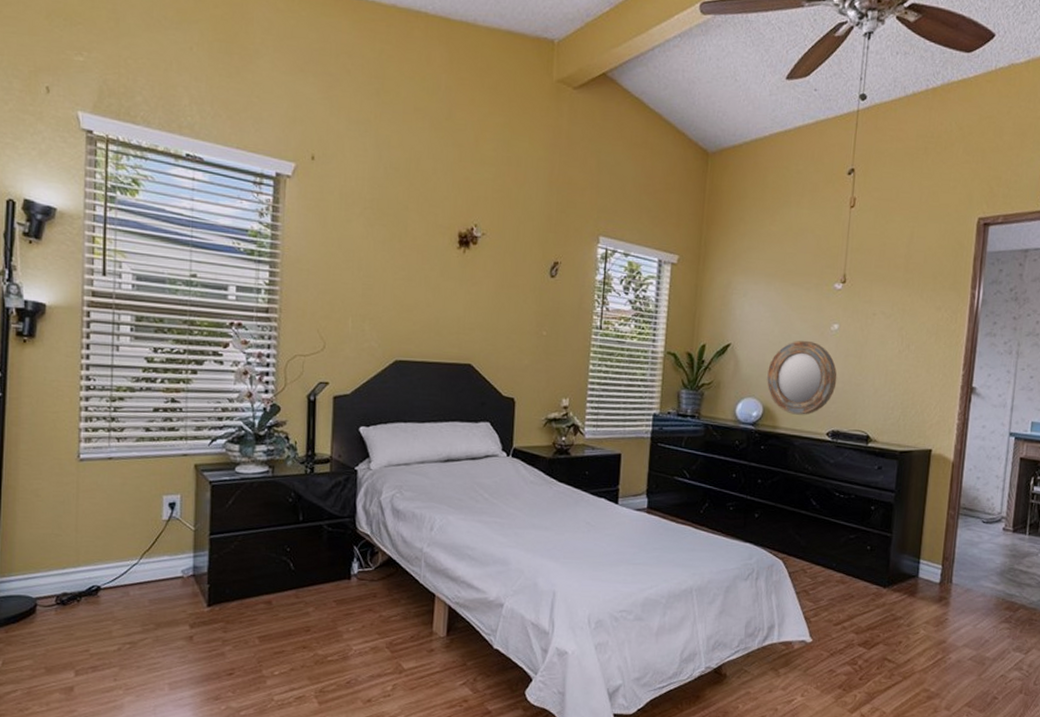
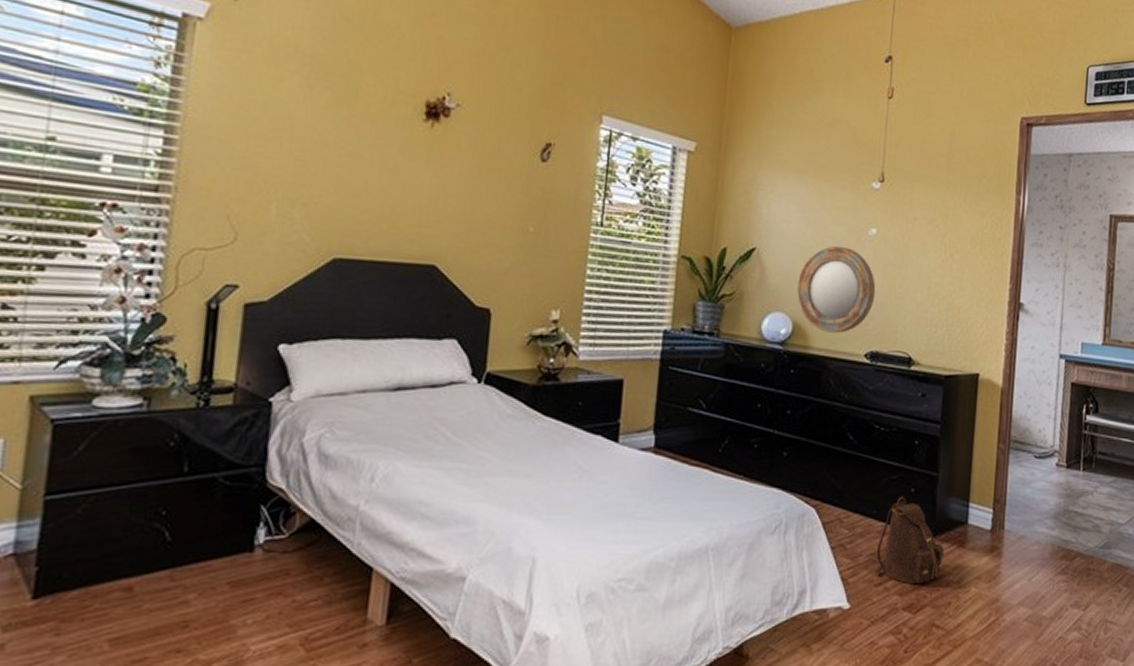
backpack: none [834,552,897,626] -> present [874,496,945,585]

